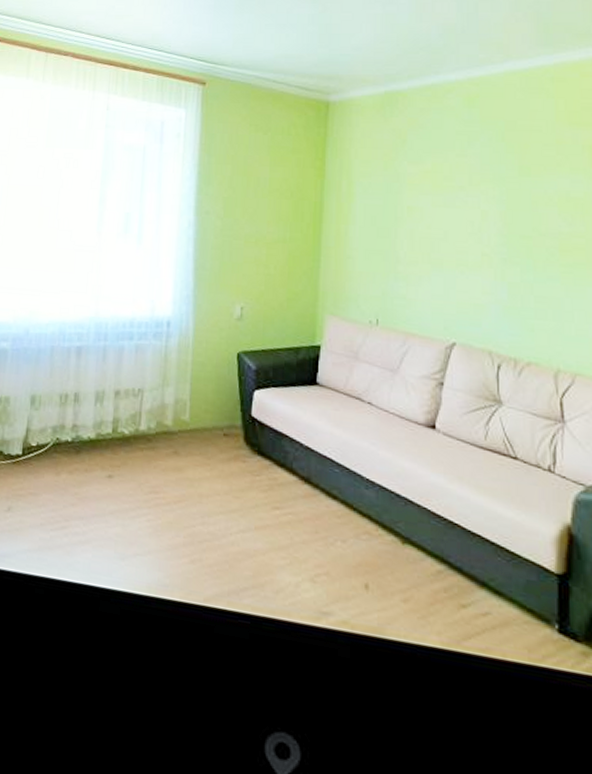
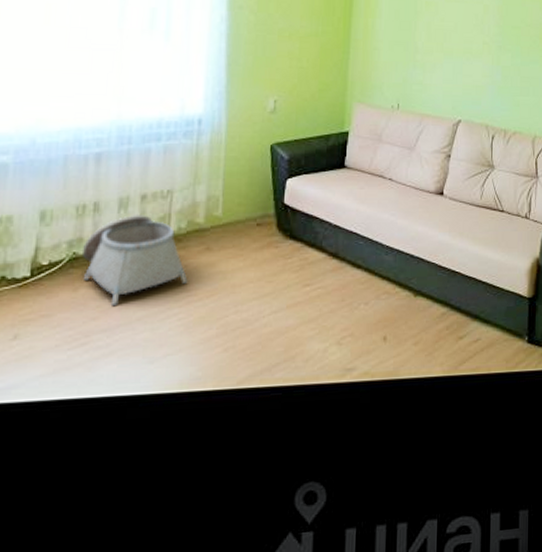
basket: none [63,408,157,497] -> present [81,213,188,307]

